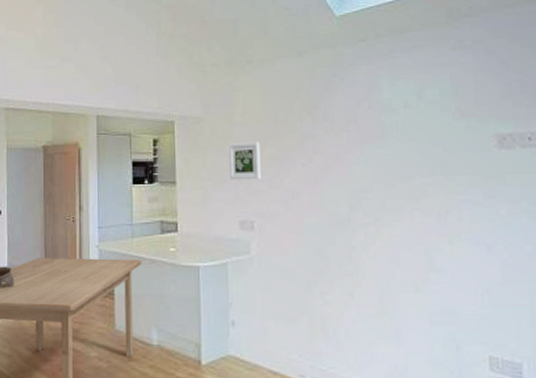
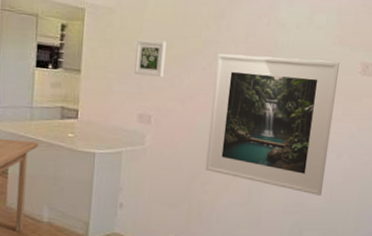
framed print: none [317,138,477,300] -> present [205,54,339,196]

